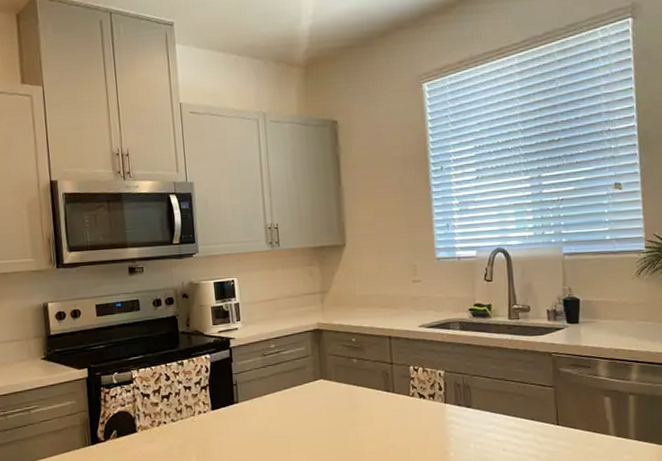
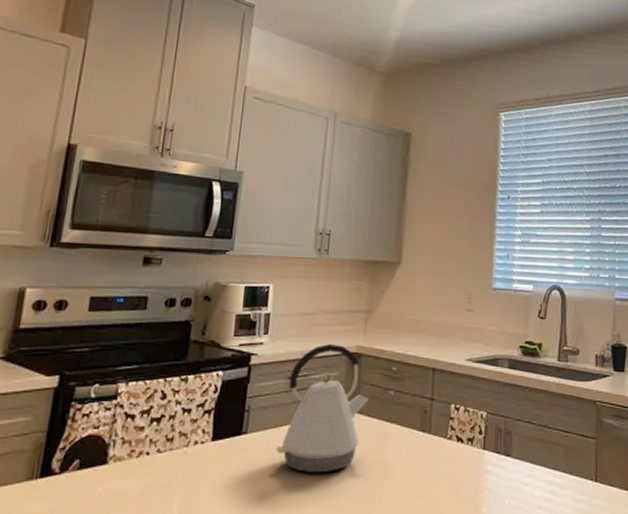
kettle: none [264,324,335,431] -> present [276,344,369,472]

